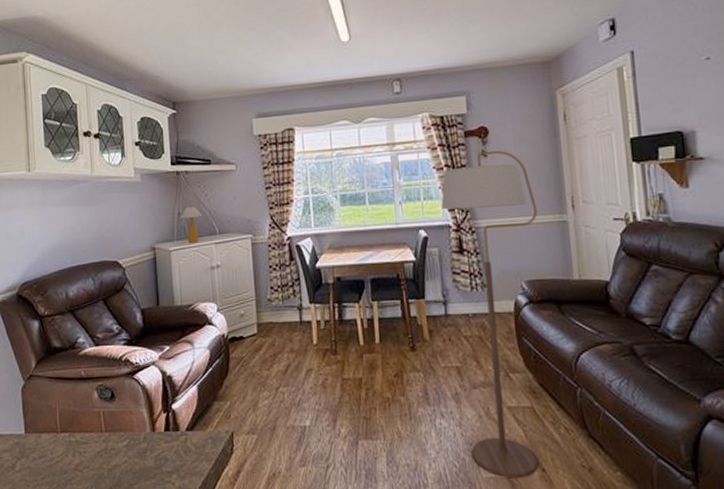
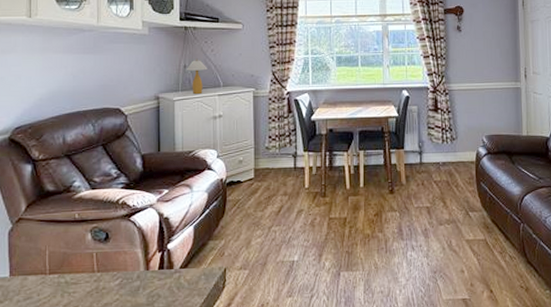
floor lamp: present [441,150,539,479] -> none [422,26,499,300]

